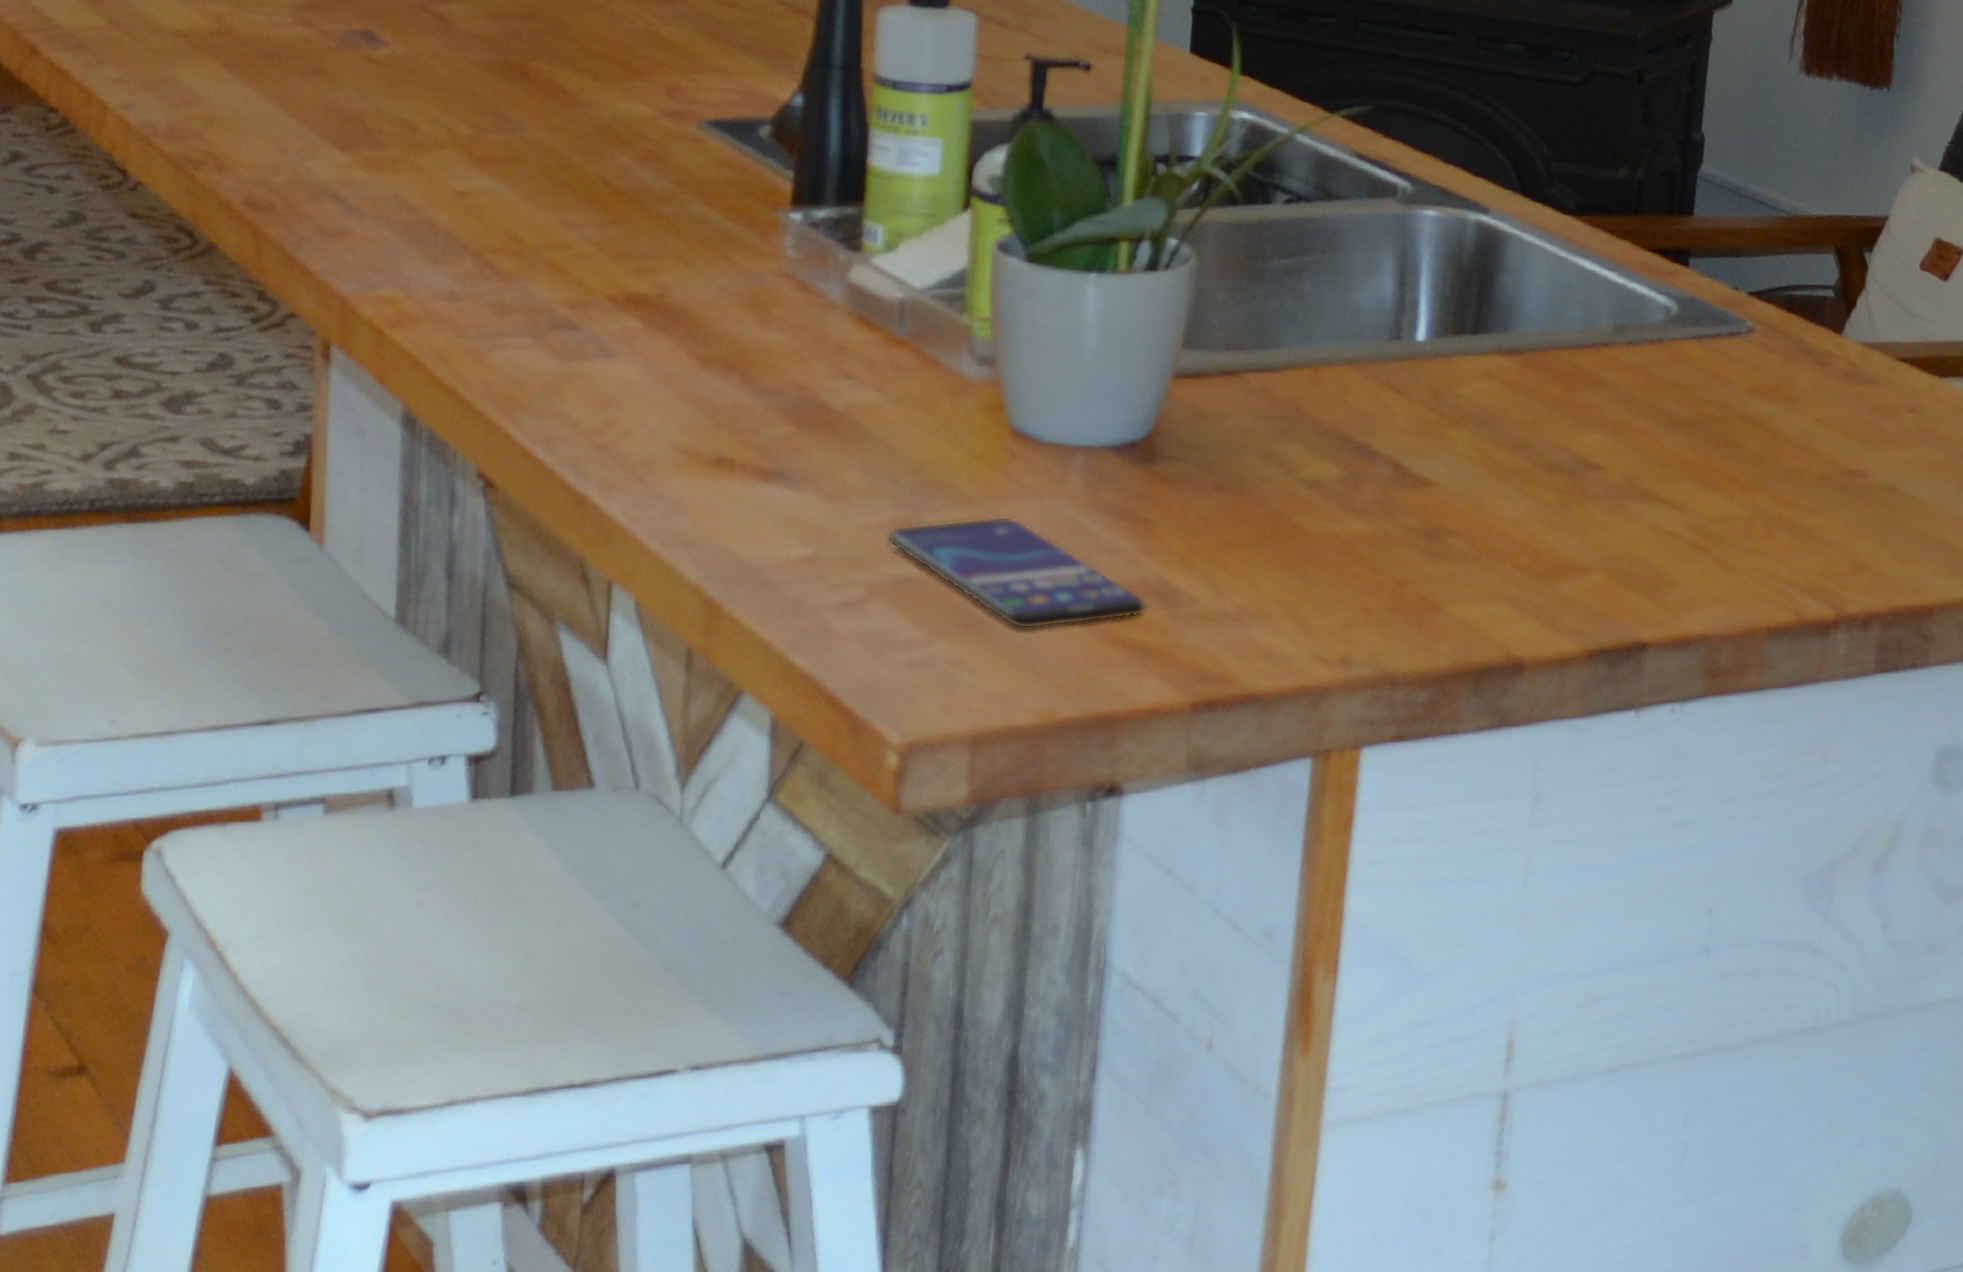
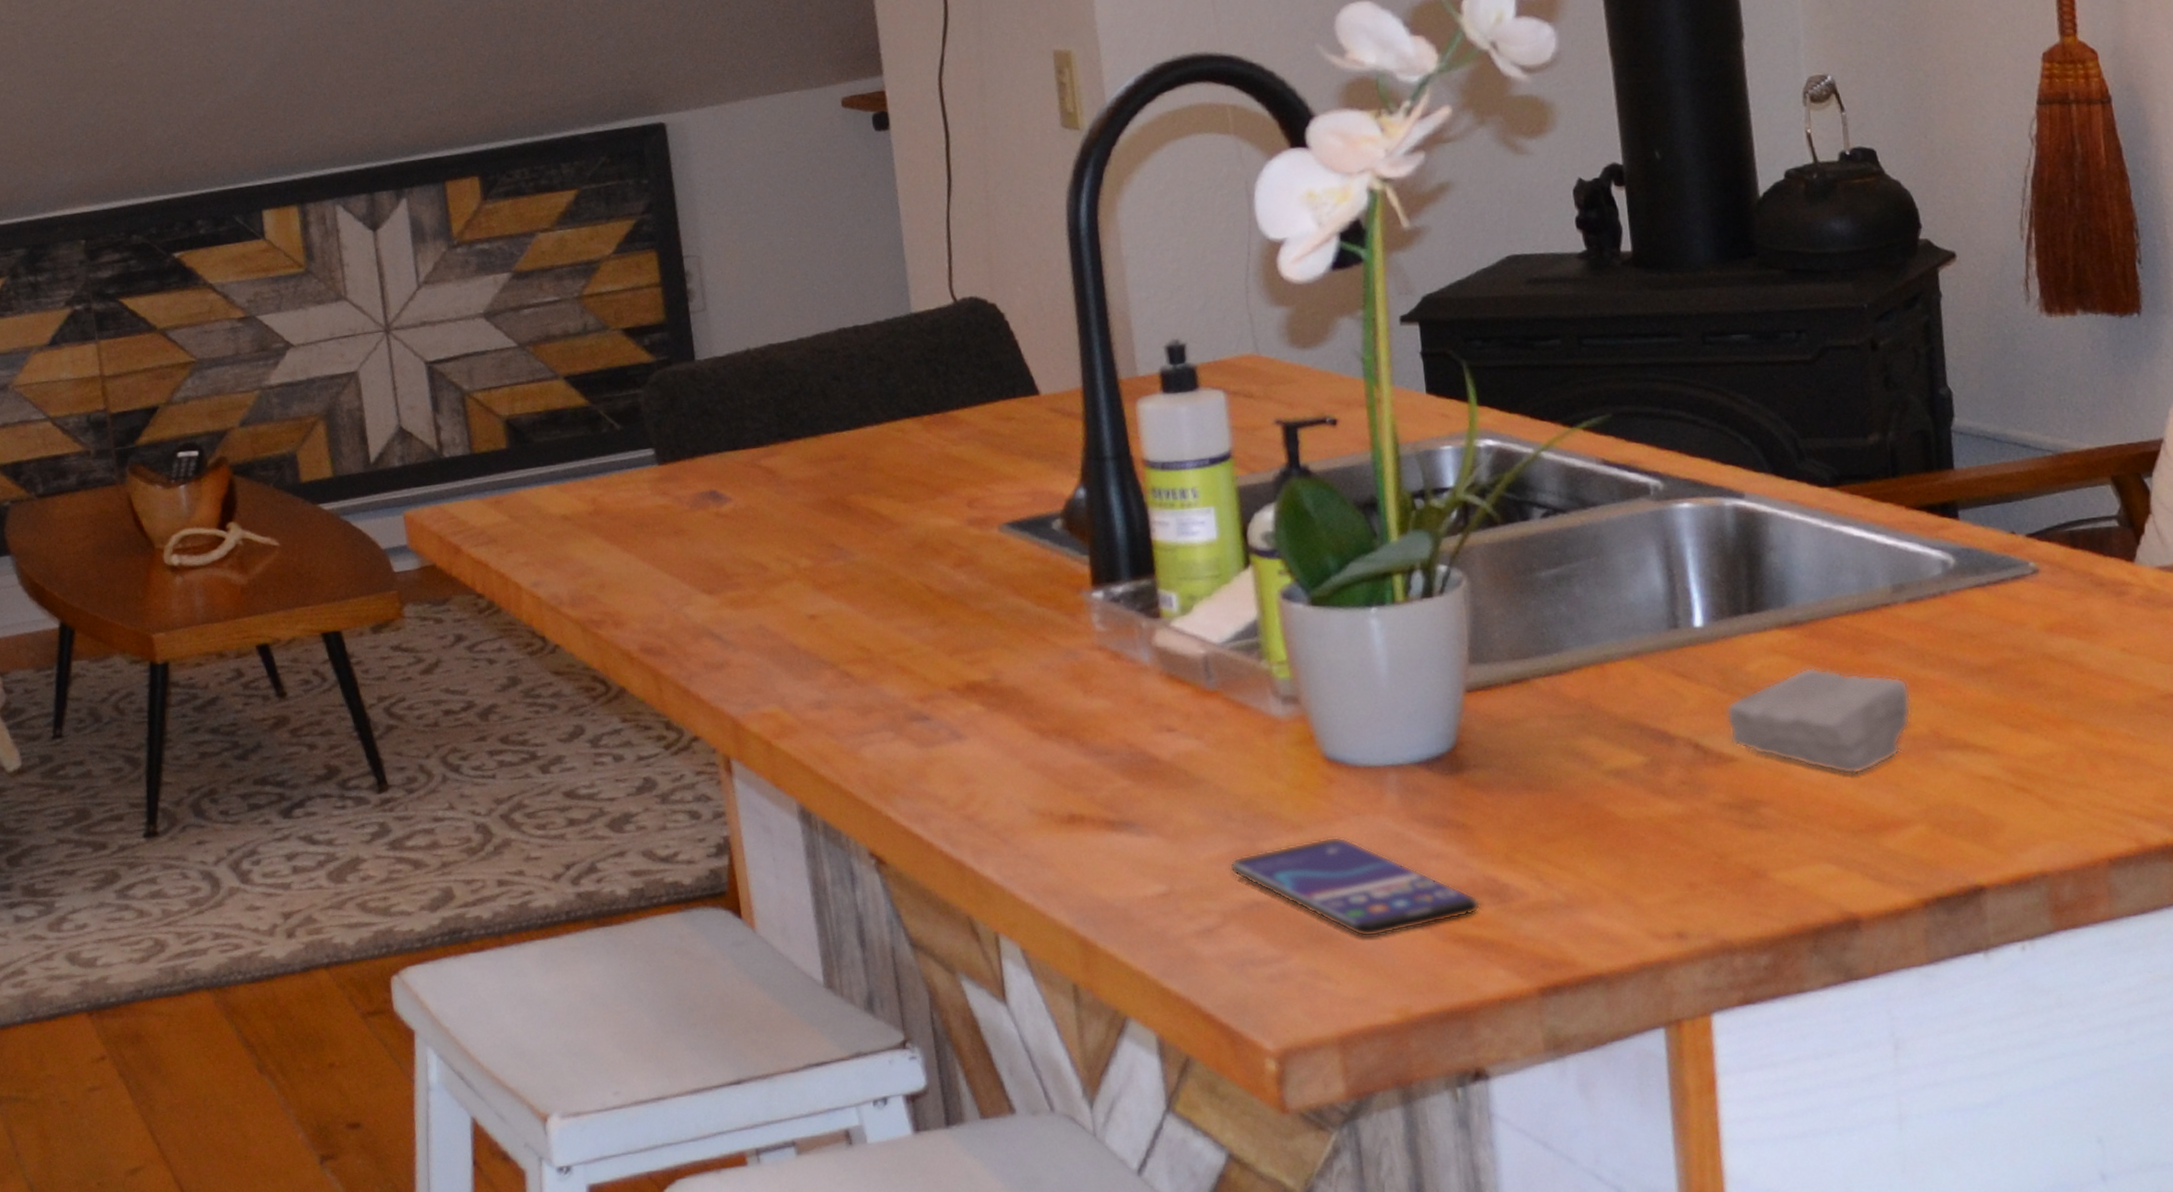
soap bar: none [1430,397,1613,515] -> present [1725,666,1912,775]

